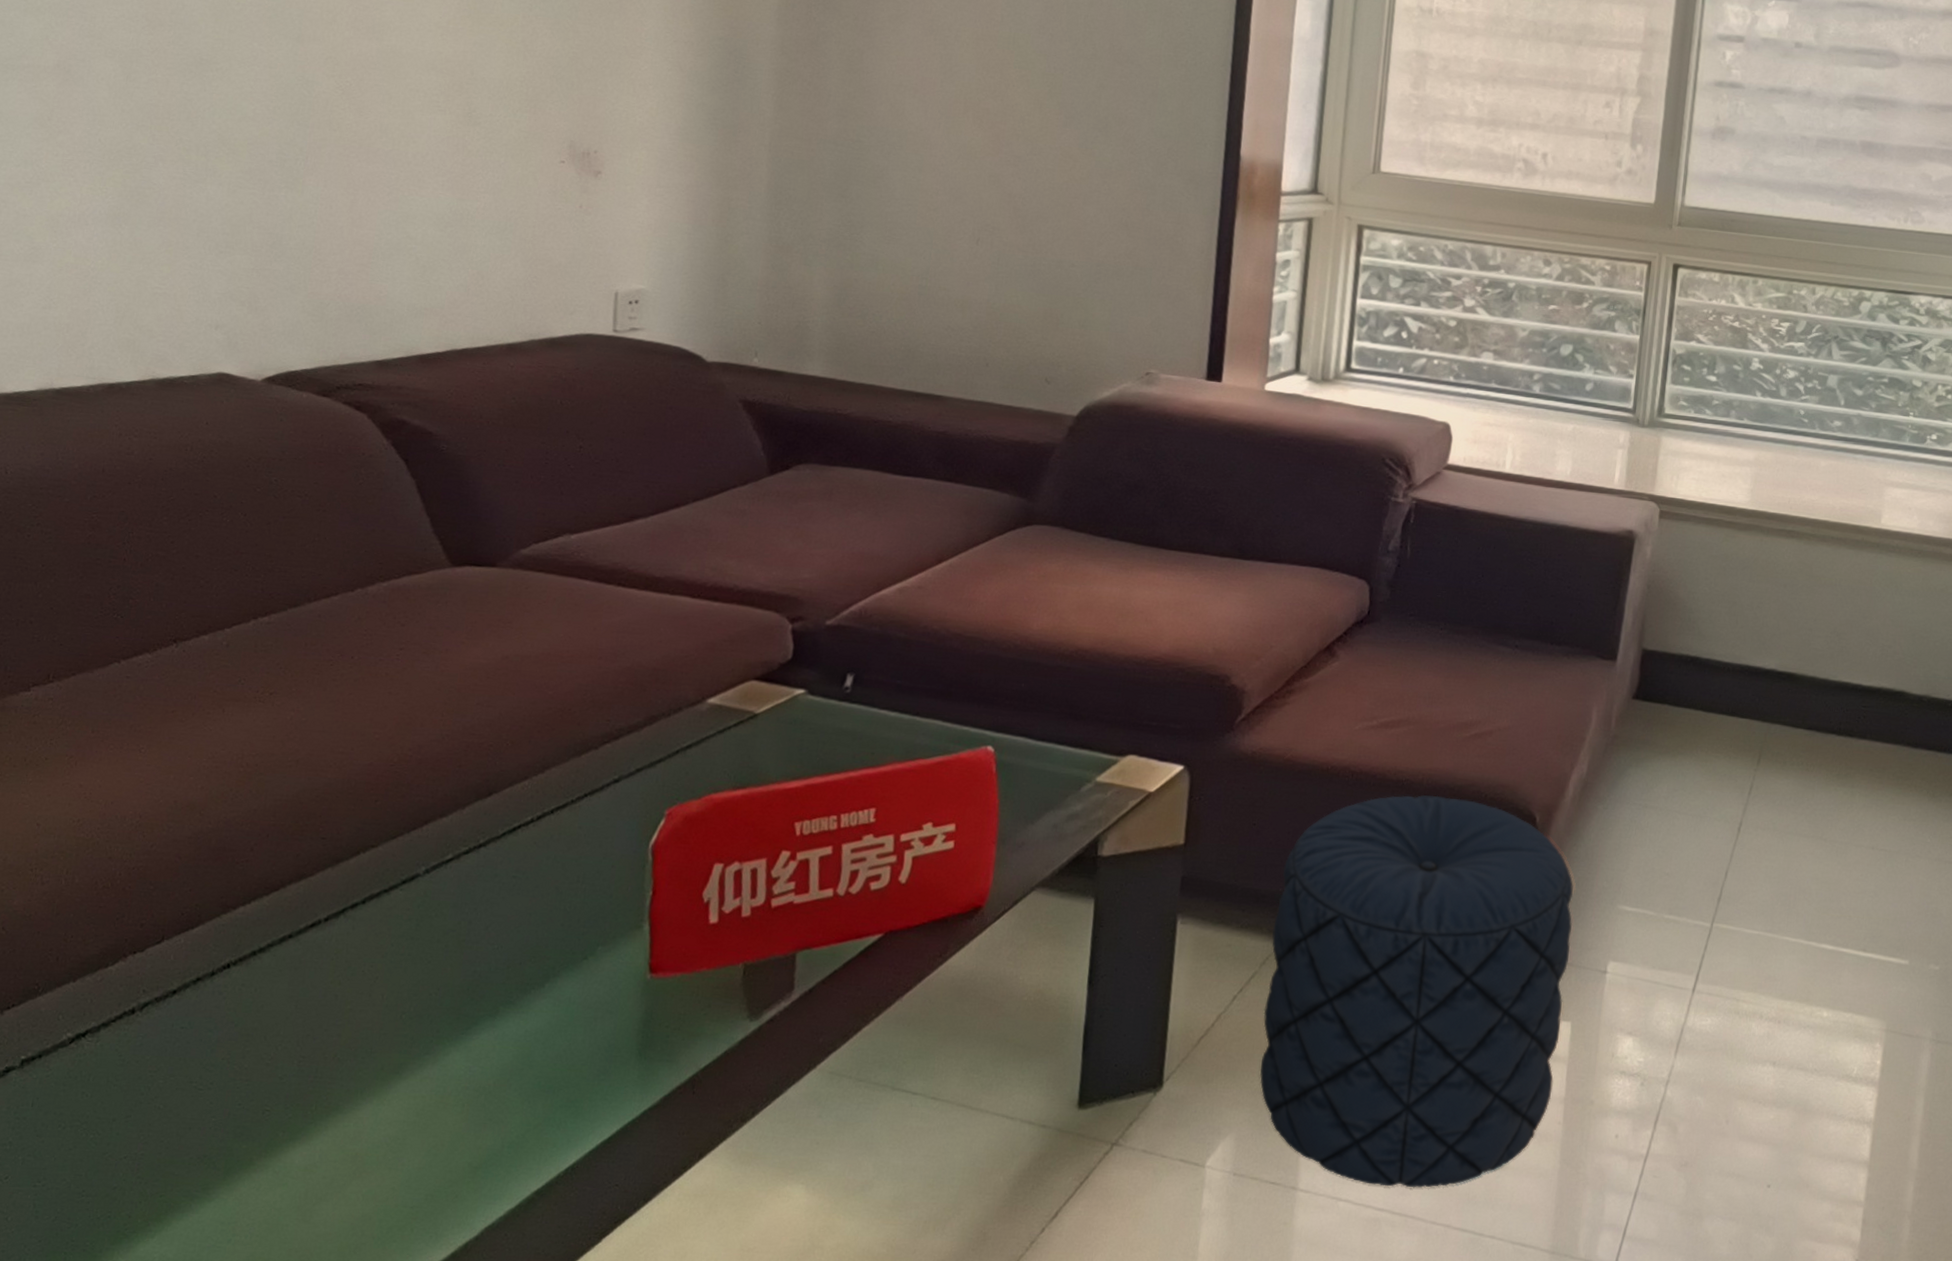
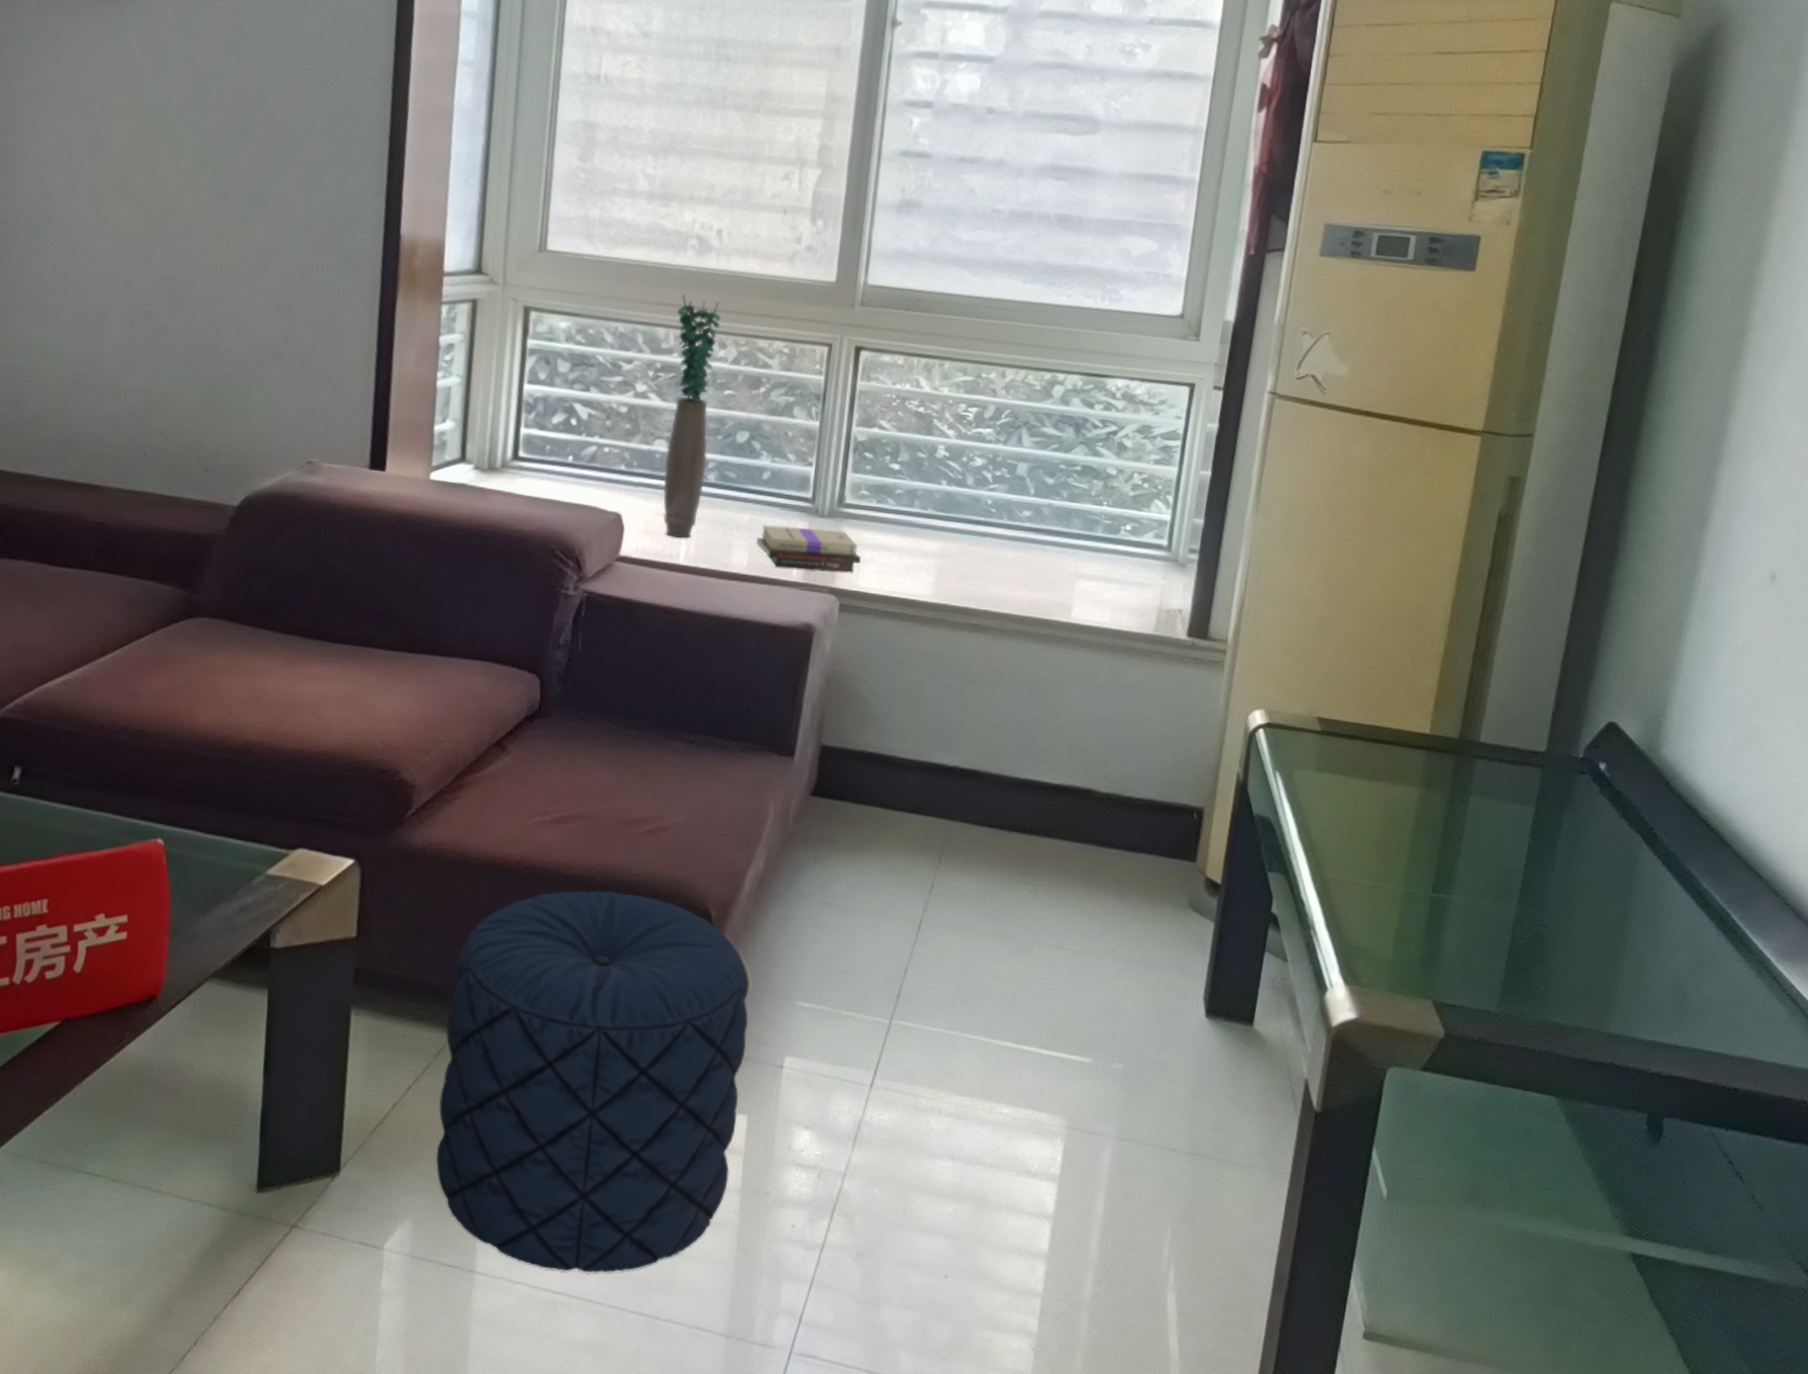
vase: none [1489,215,1546,447] -> present [662,295,721,538]
books: none [1579,434,1680,480] -> present [756,525,861,572]

